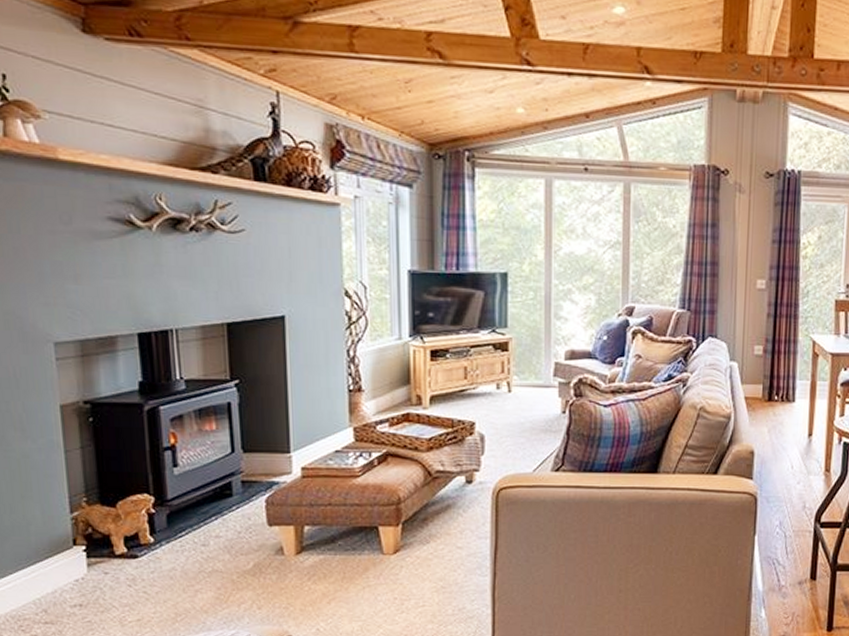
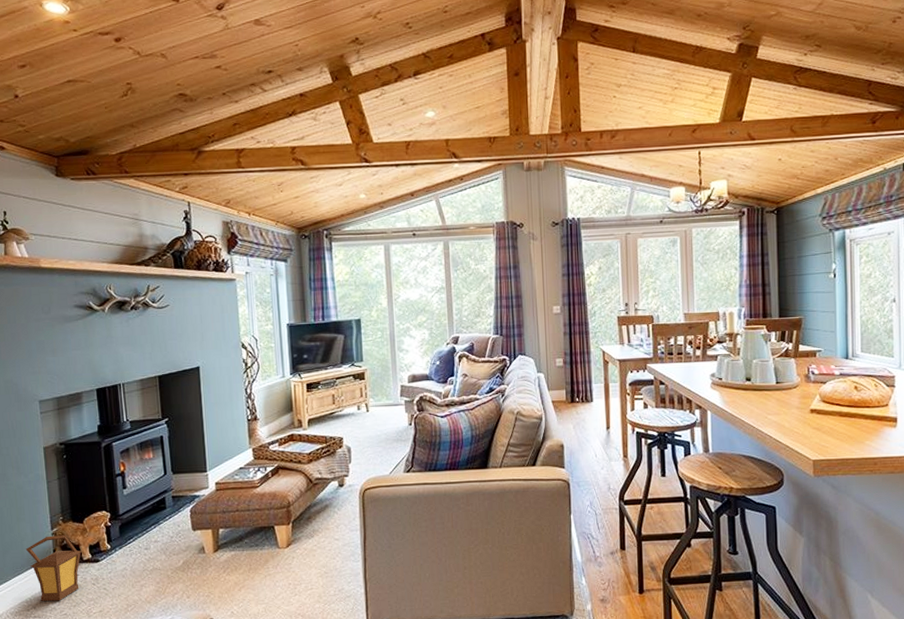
lantern: none [34,521,115,605] -> present [26,535,83,602]

